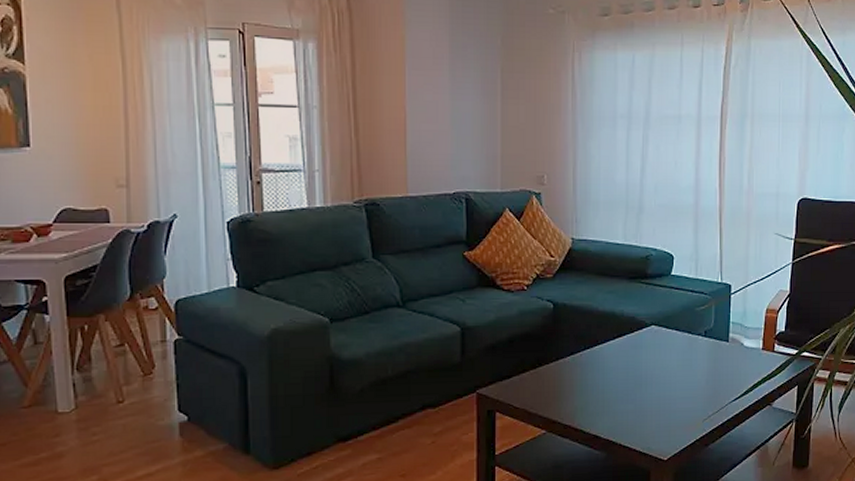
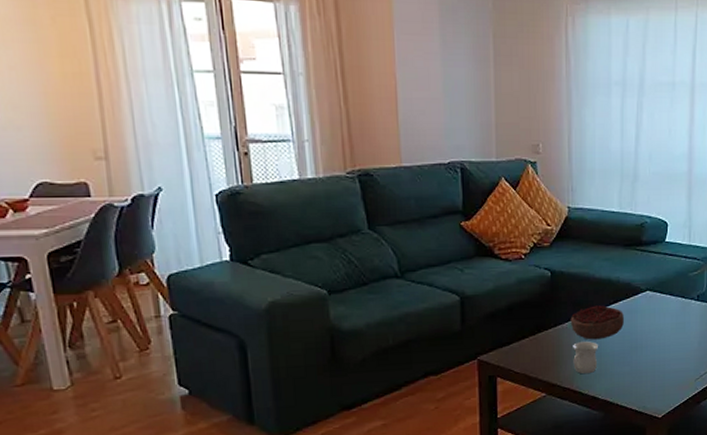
decorative bowl: none [572,339,629,376] -> present [570,305,625,340]
mug: none [575,377,601,412] -> present [573,341,598,374]

